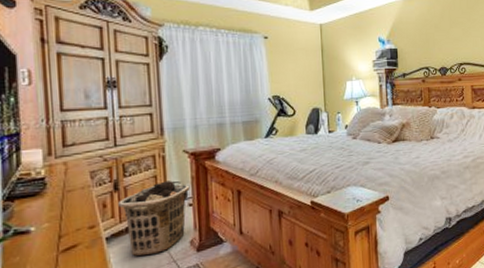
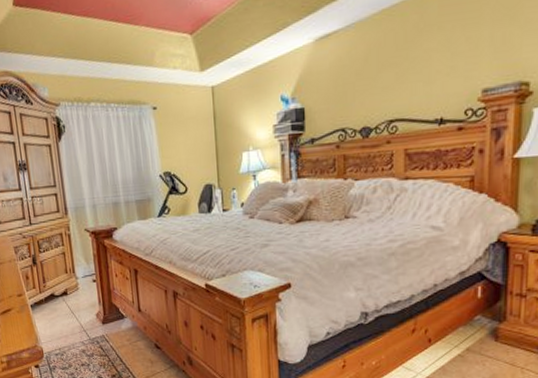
clothes hamper: present [118,181,190,257] -> none [37,257,93,324]

